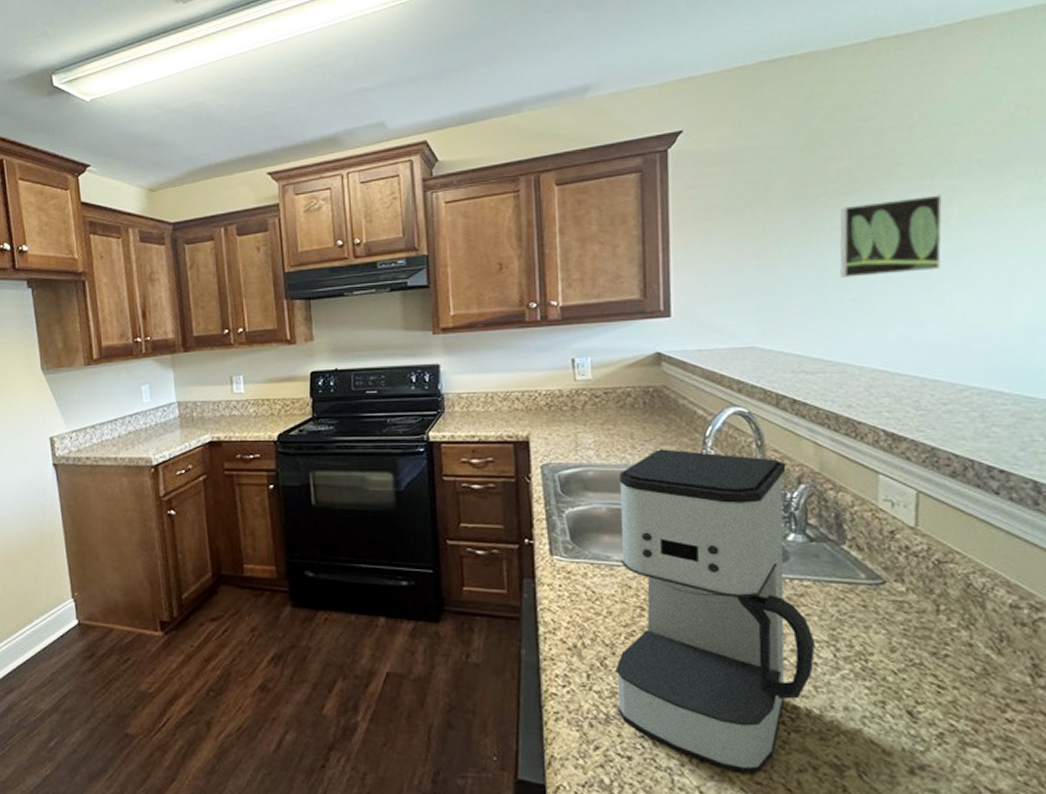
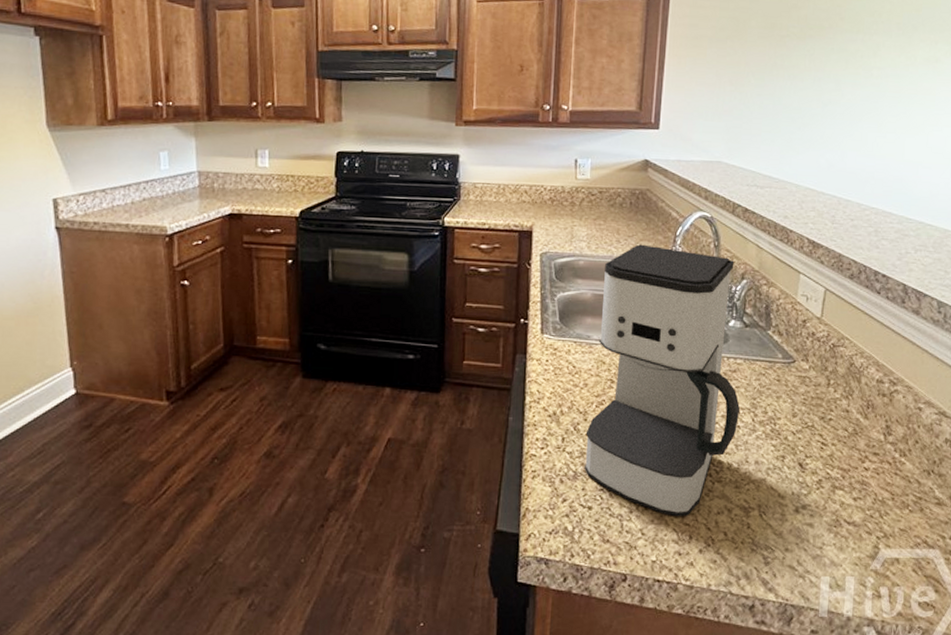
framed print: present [840,194,942,278] -> none [791,47,869,110]

